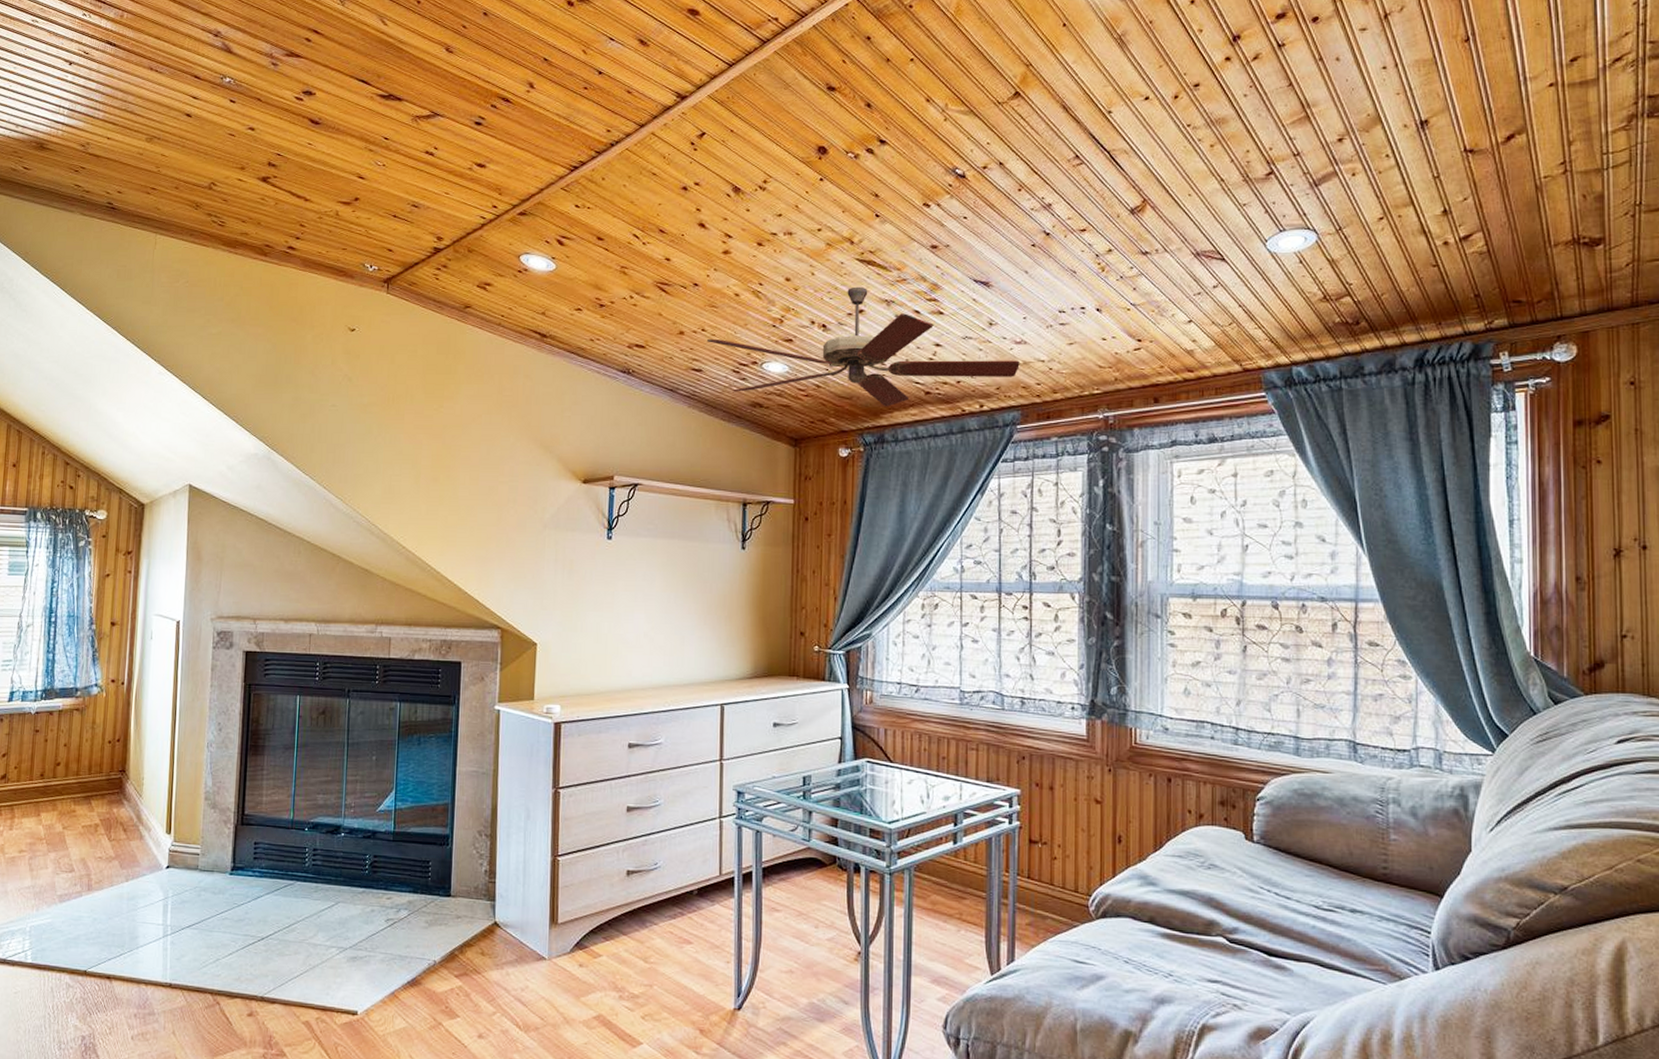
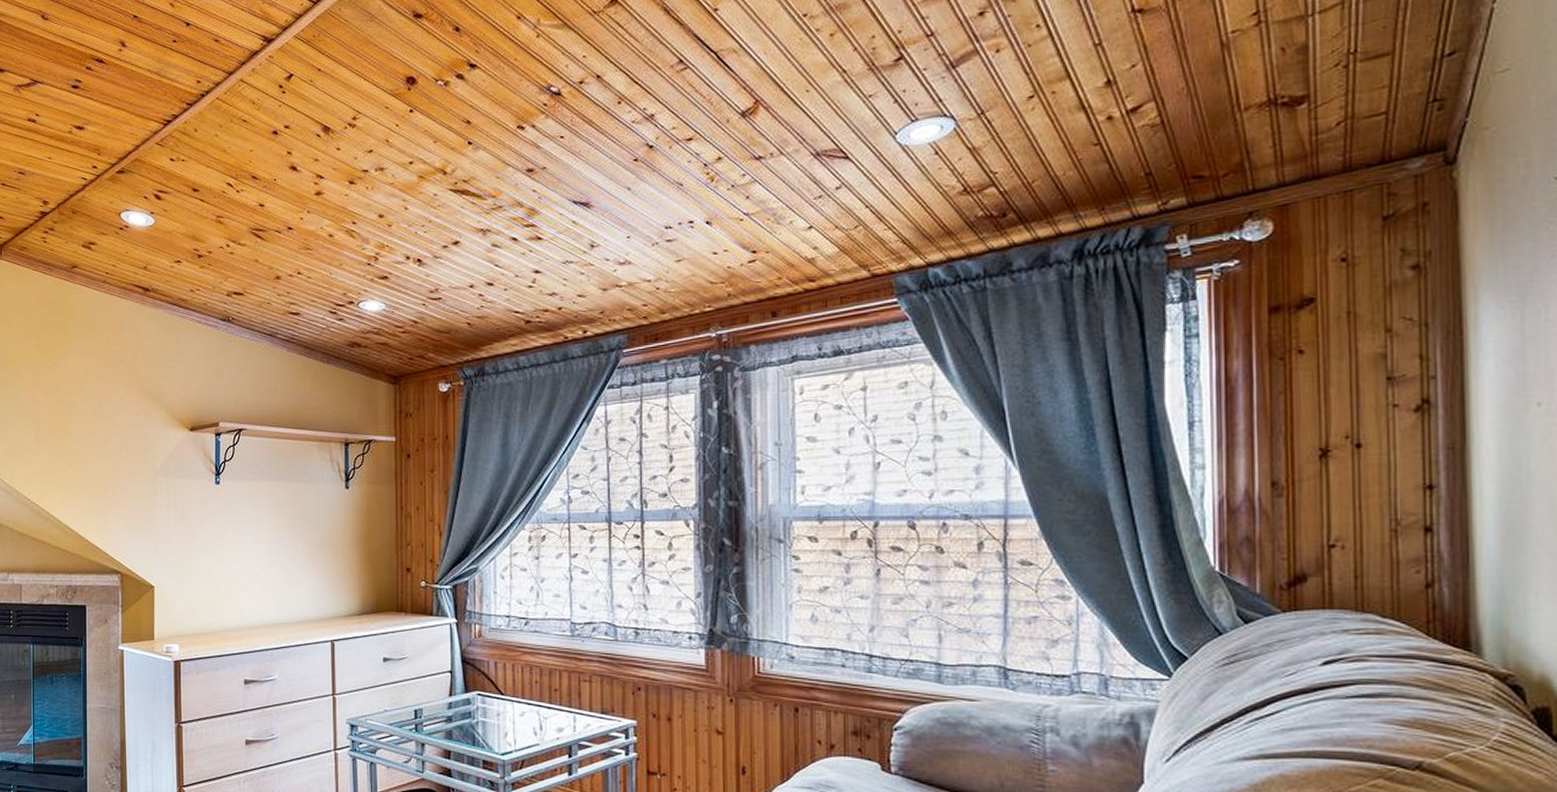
ceiling fan: present [706,286,1020,407] -> none [302,217,624,339]

